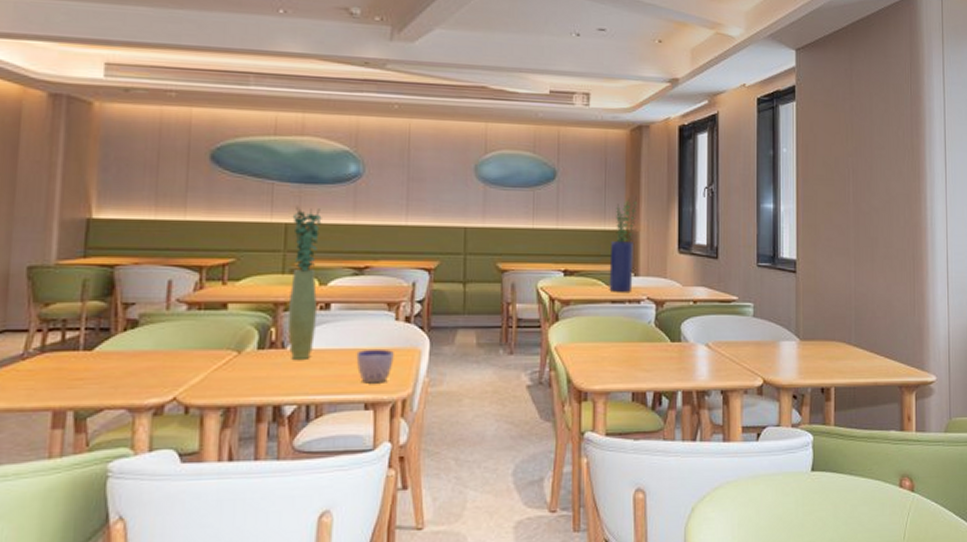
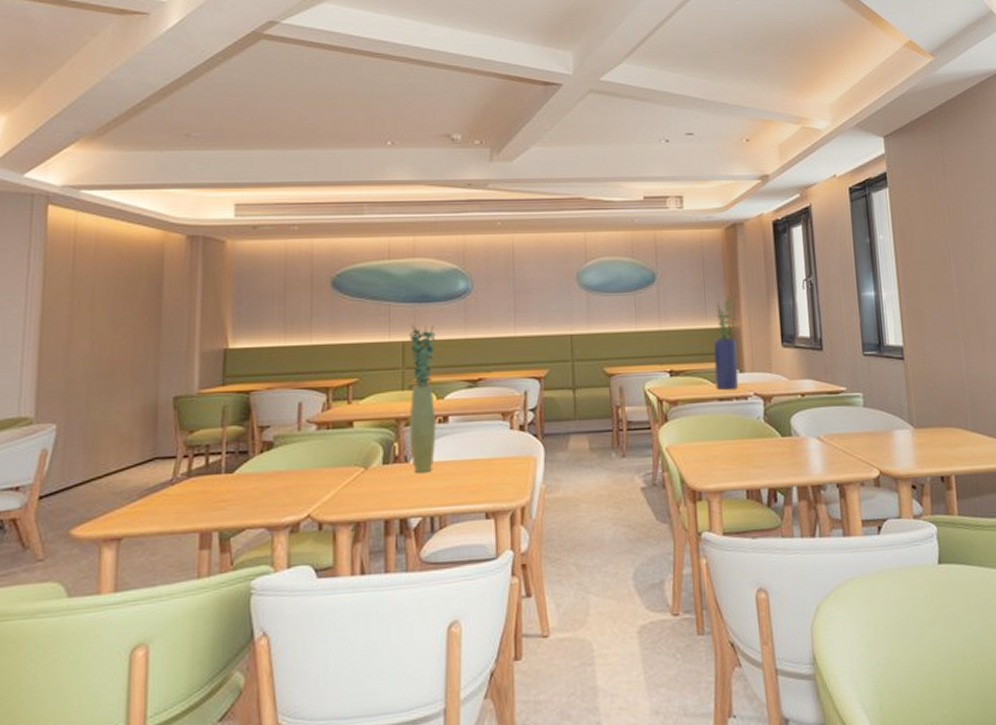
cup: present [356,350,394,384] -> none [475,459,511,493]

